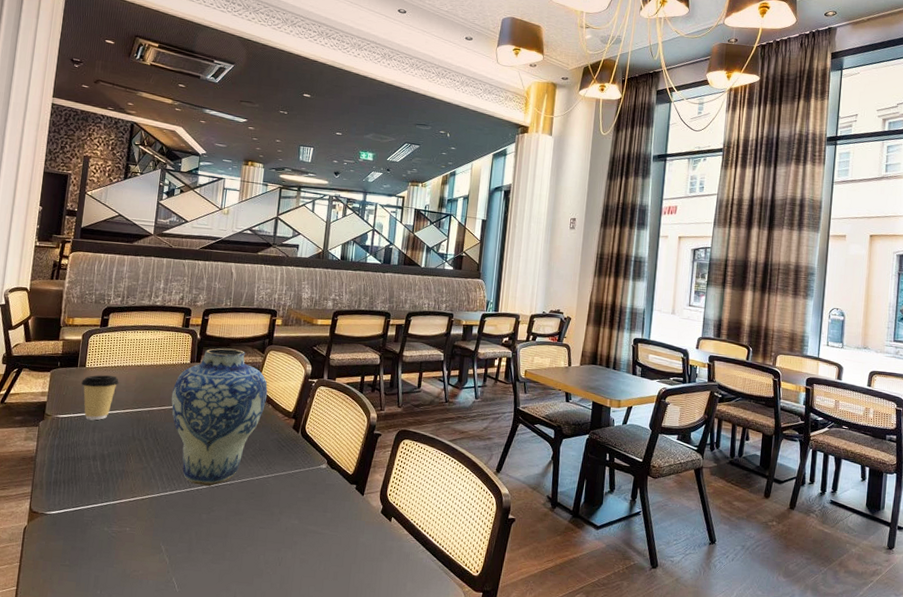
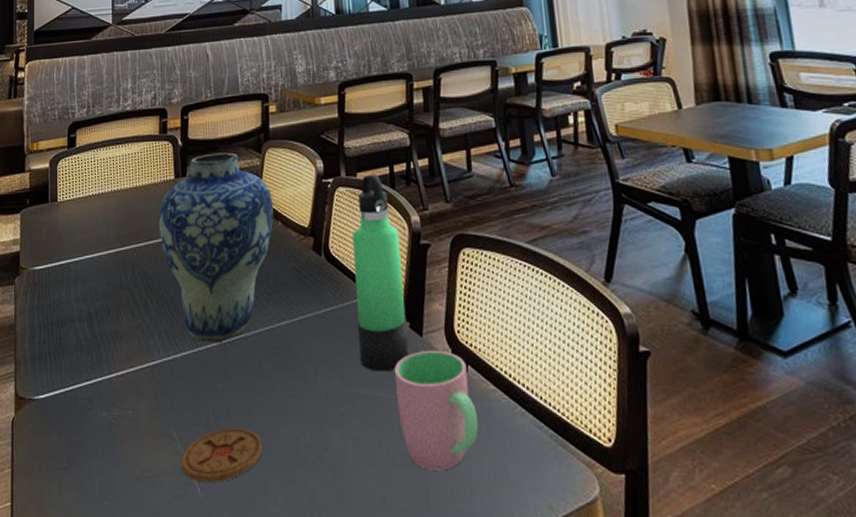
coffee cup: present [81,375,119,421] -> none [55,209,96,269]
coaster: none [164,545,232,582] -> present [180,428,263,482]
thermos bottle: none [315,380,360,517] -> present [352,174,409,372]
cup: none [336,505,392,584] -> present [395,350,478,471]

